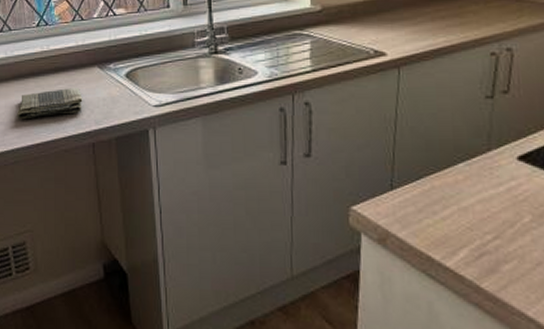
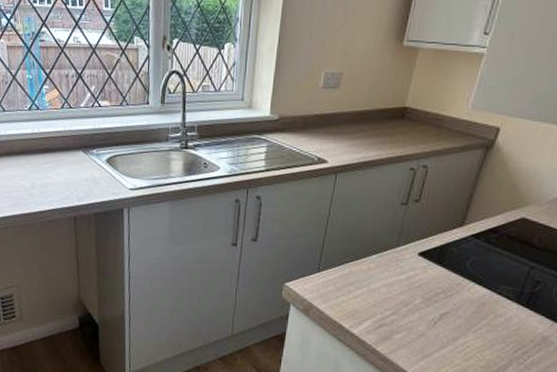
dish towel: present [17,88,83,120] -> none [8,167,68,192]

